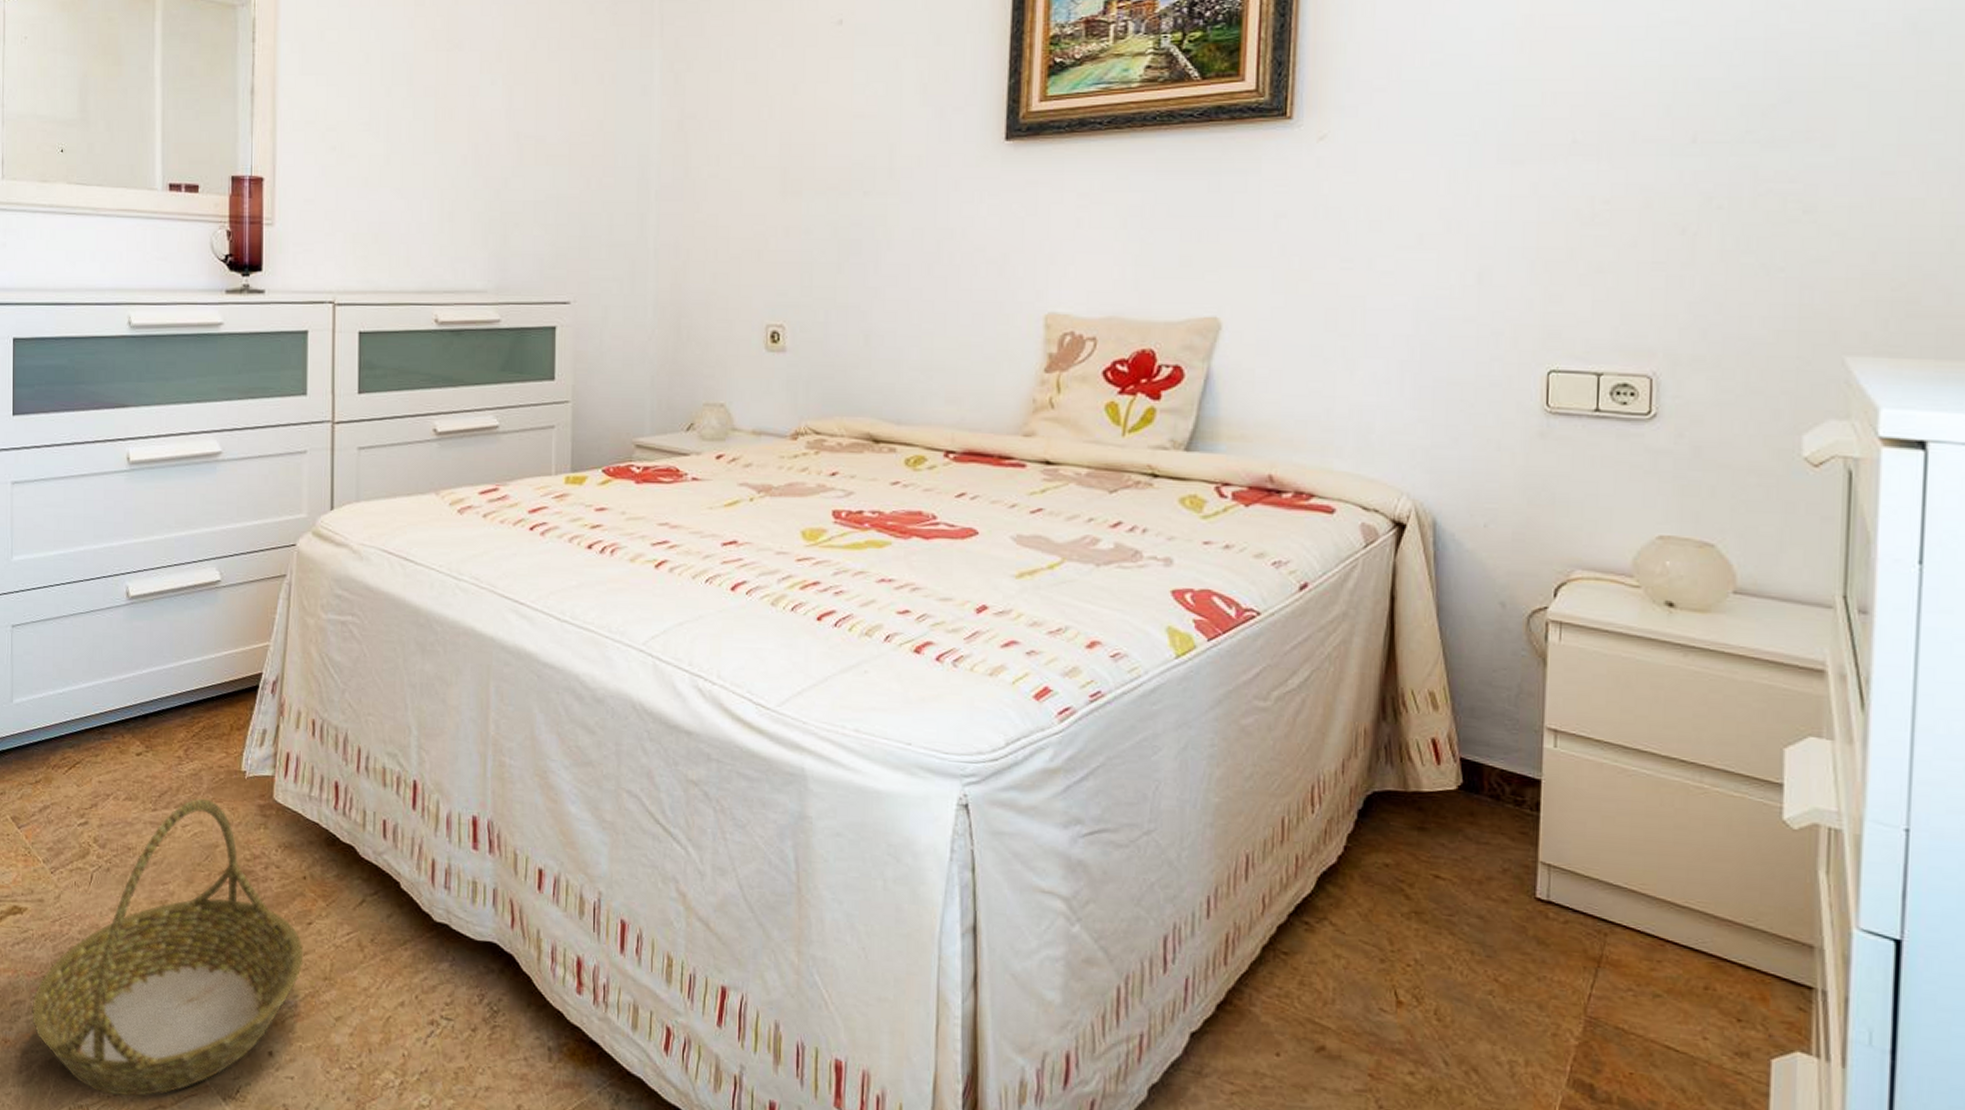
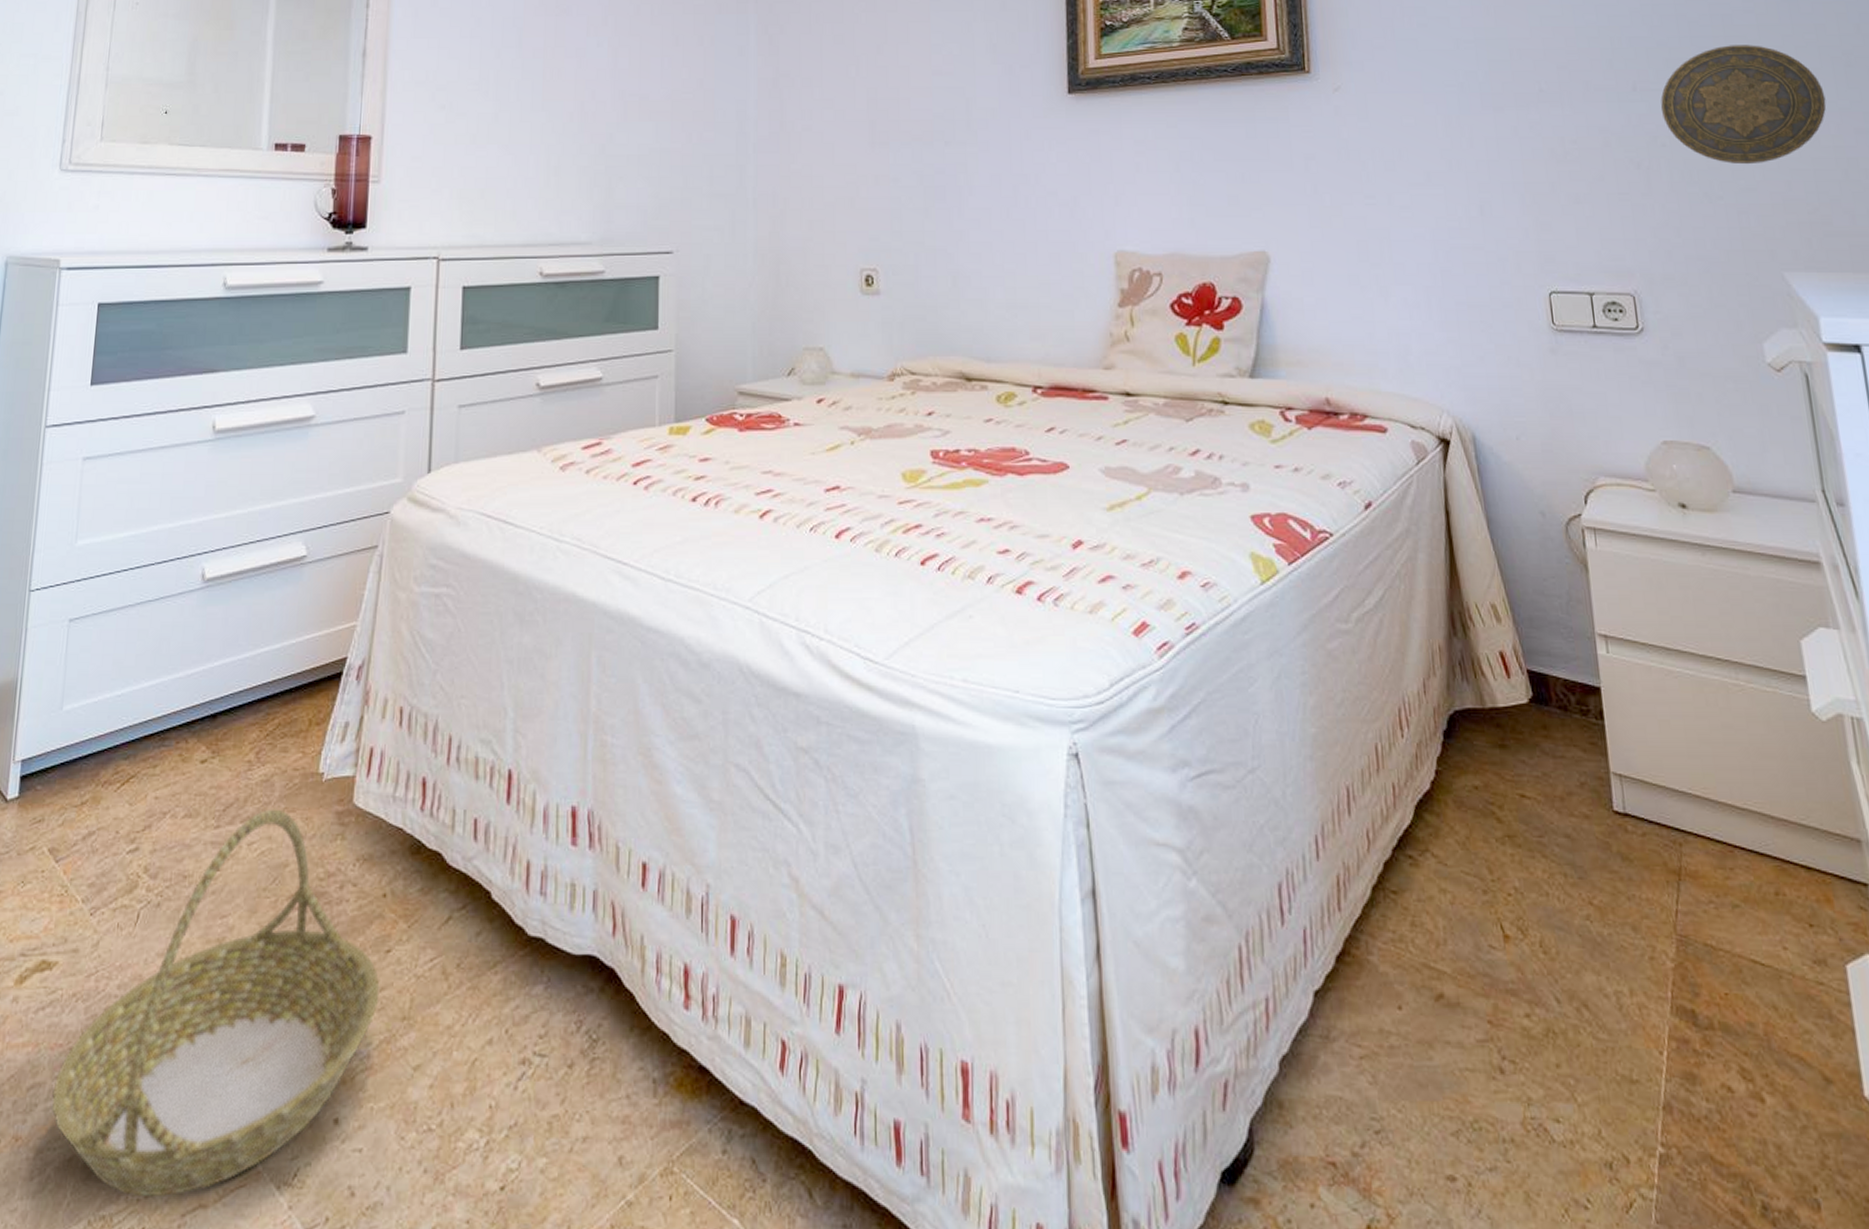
decorative plate: none [1723,88,1944,232] -> present [1660,45,1827,165]

